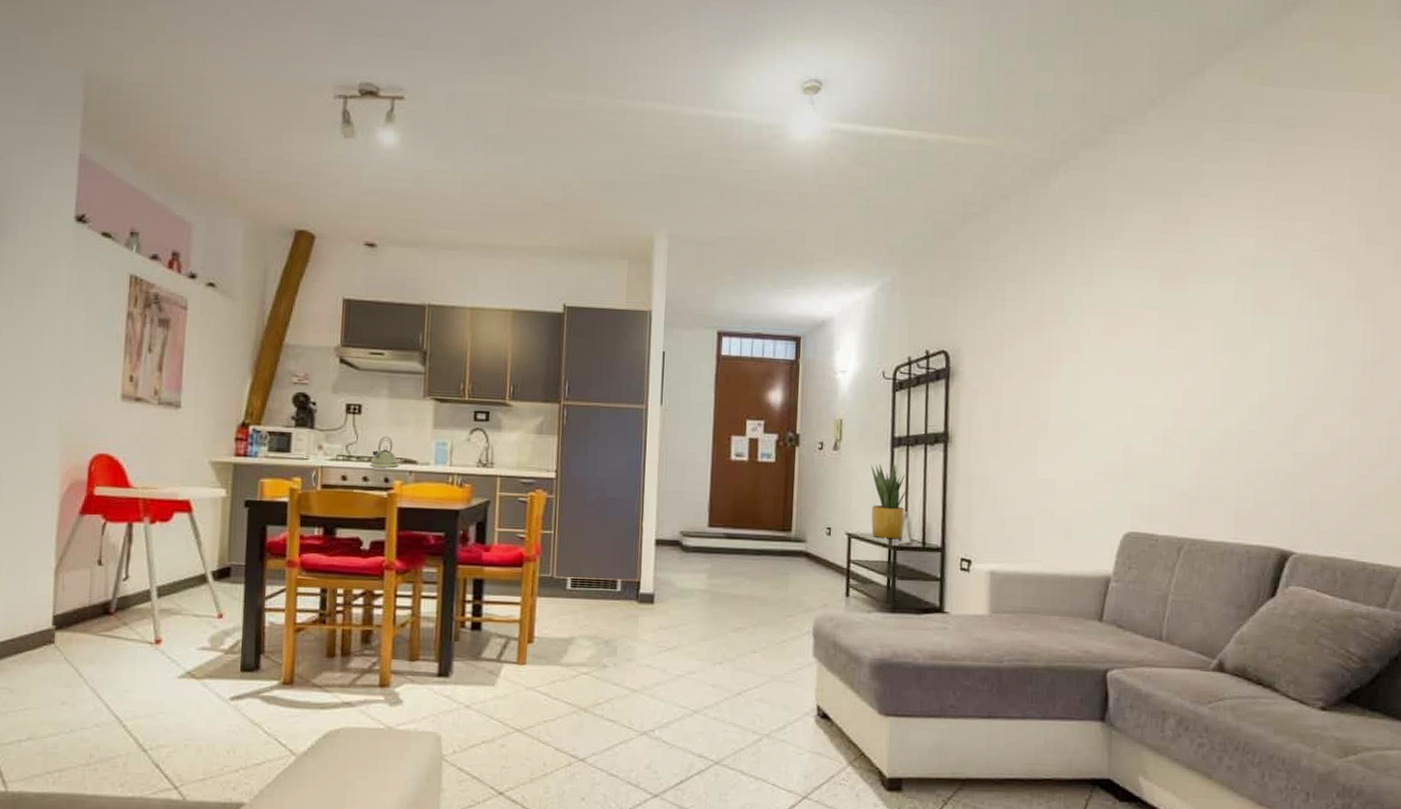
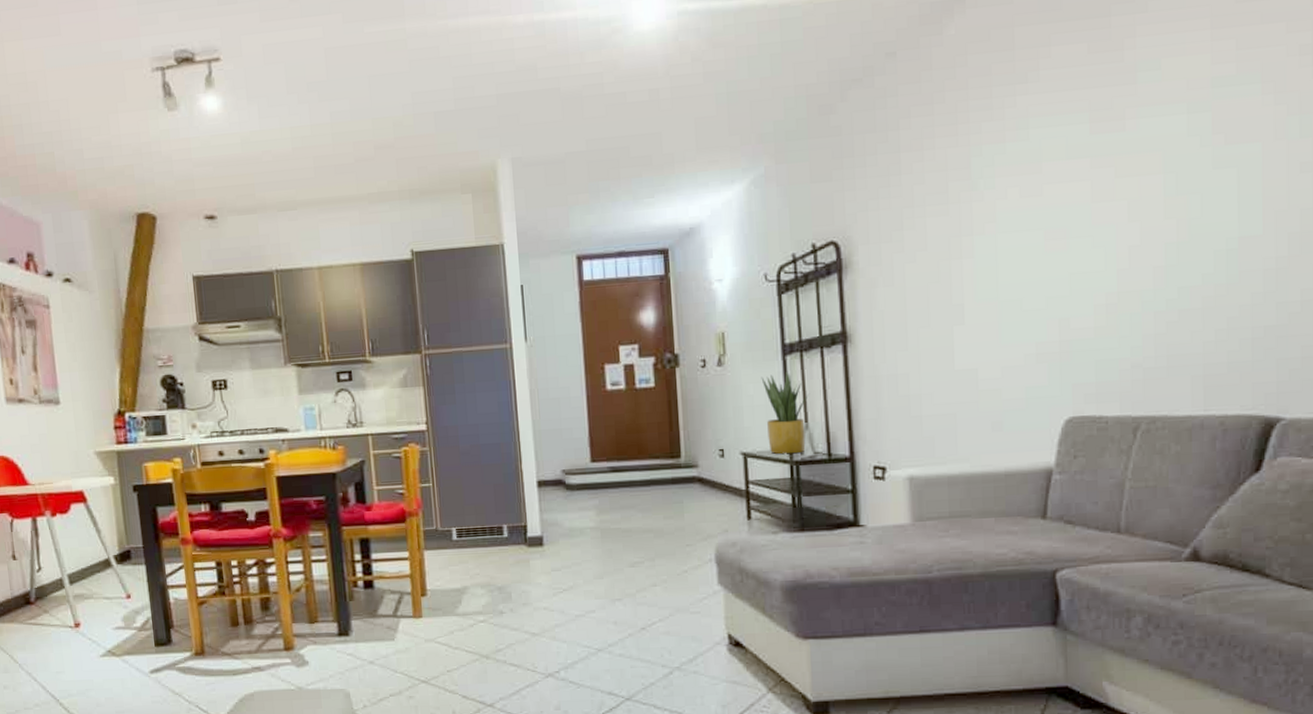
kettle: present [370,436,398,468] -> none [243,407,270,440]

